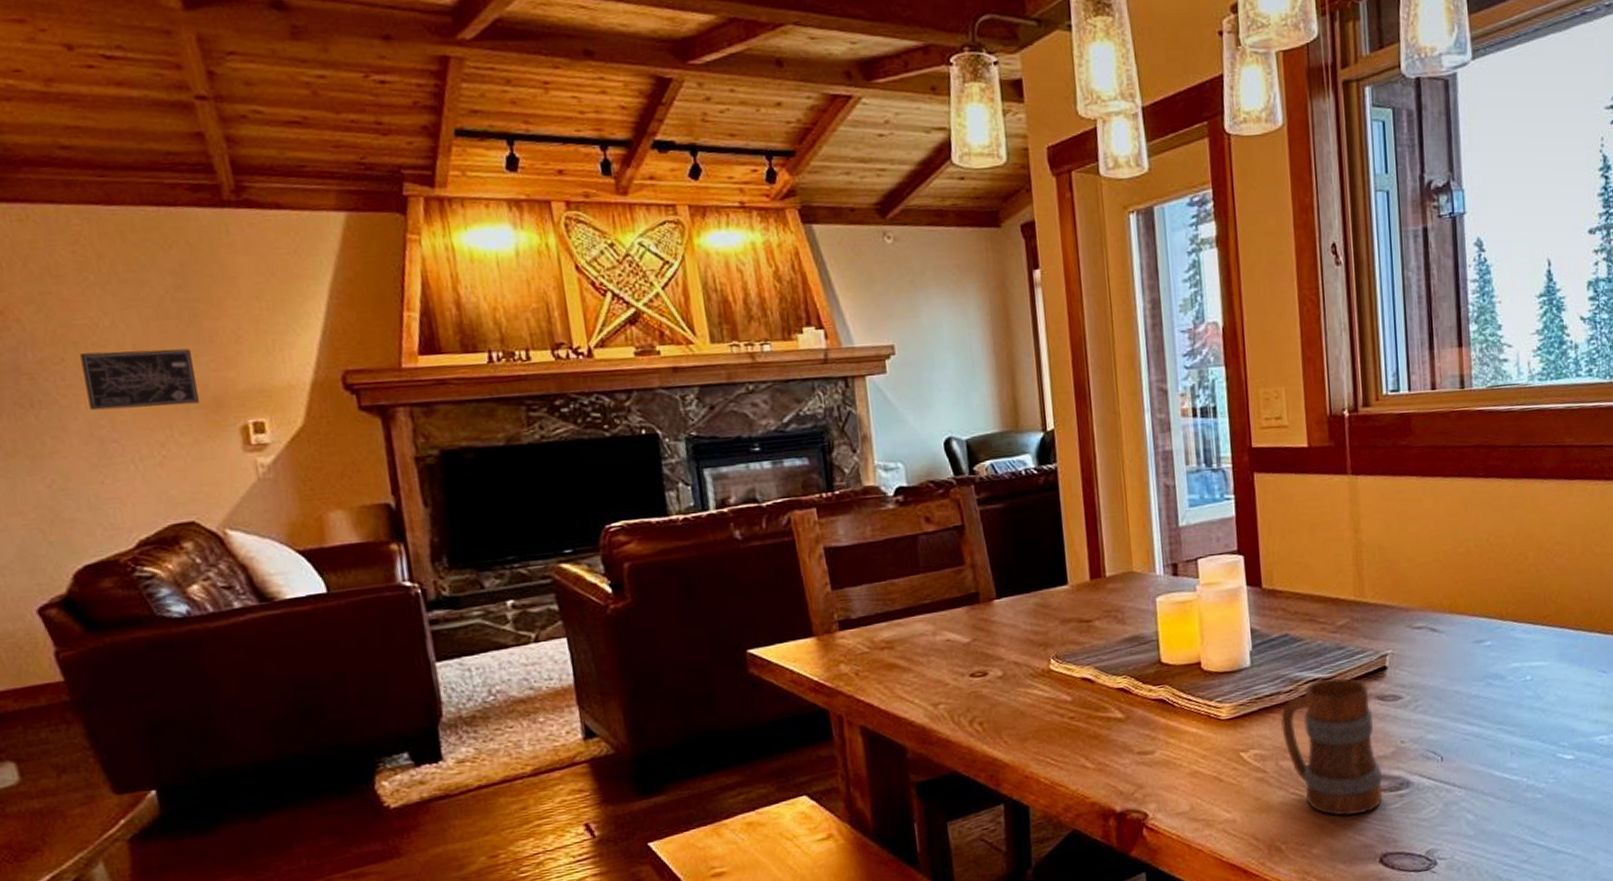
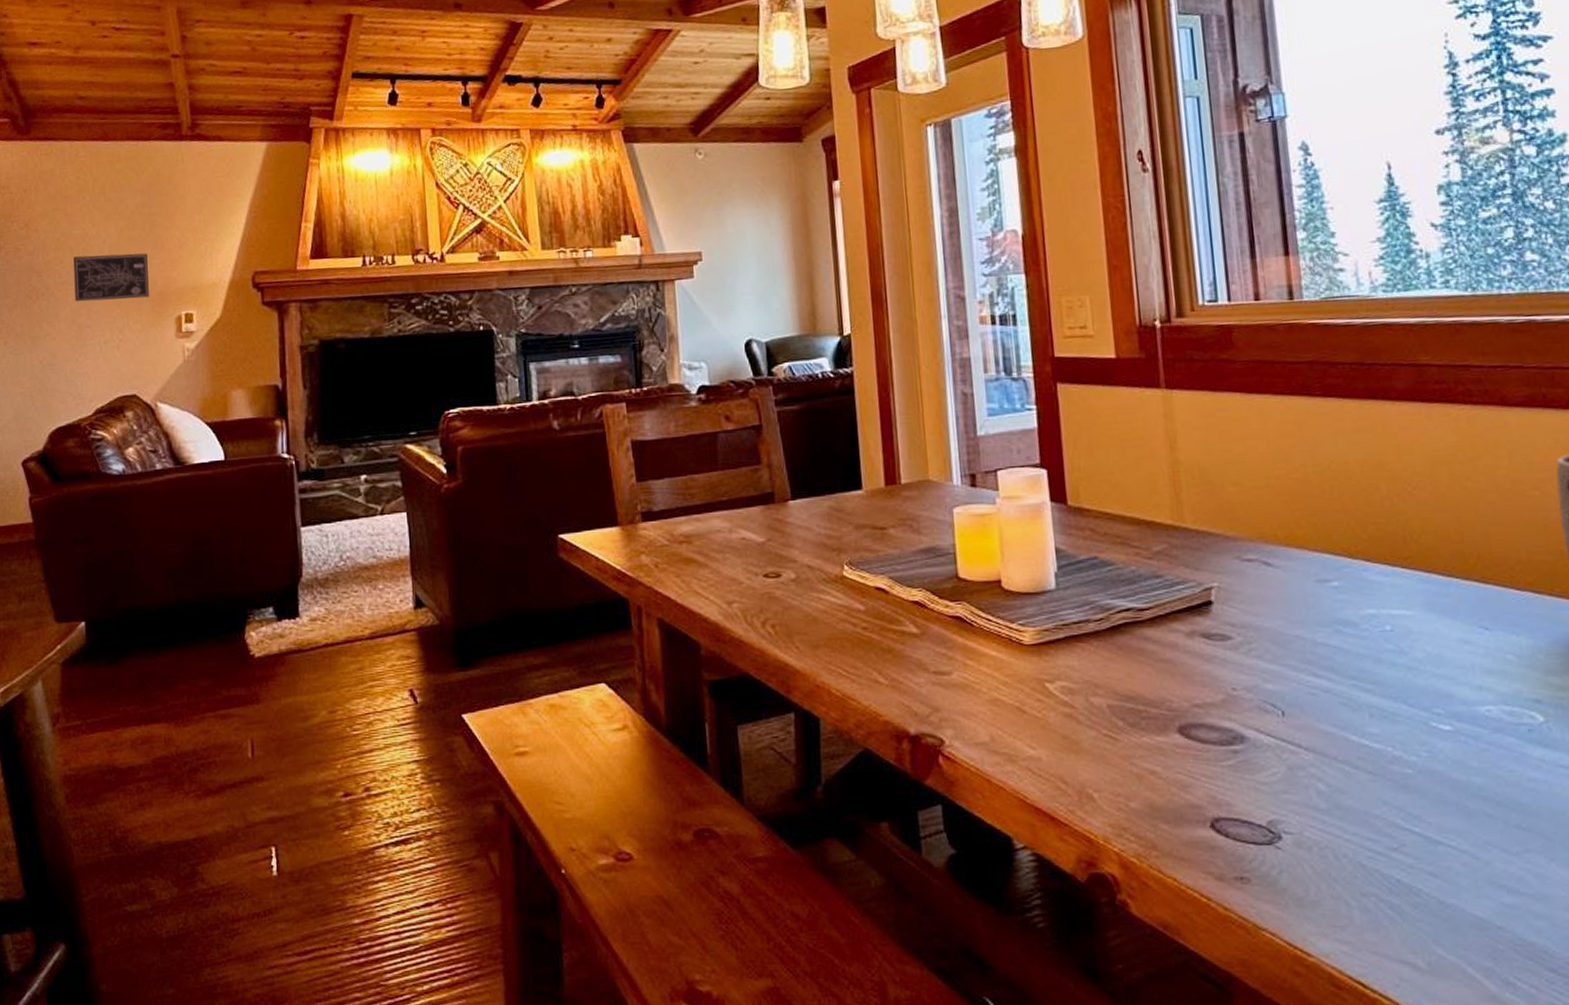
mug: present [1281,678,1383,817] -> none [1091,609,1213,769]

